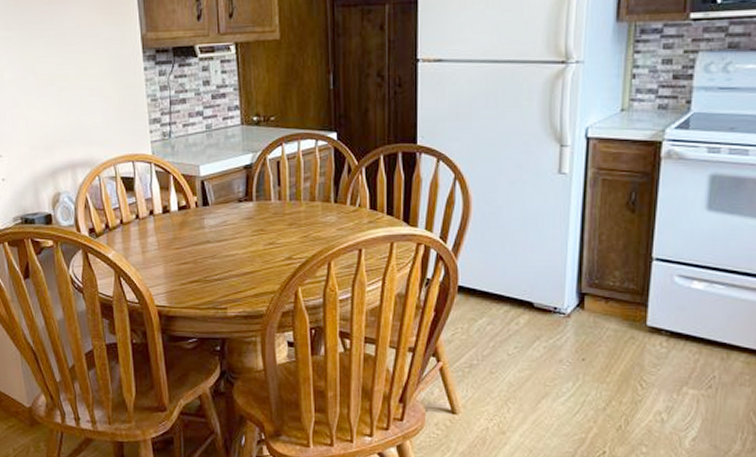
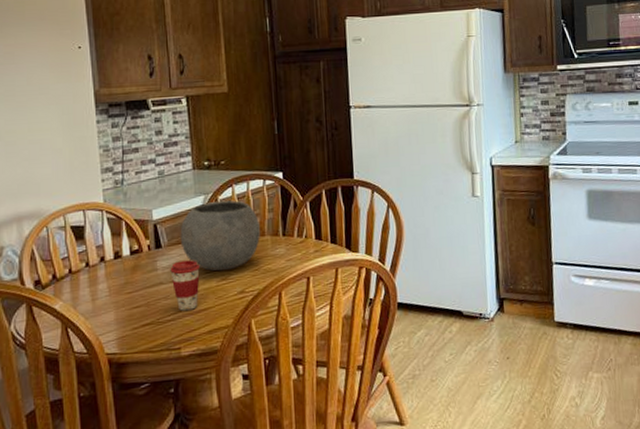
coffee cup: none [217,221,247,272] -> present [170,260,200,311]
bowl: none [227,161,310,235] -> present [180,200,260,271]

